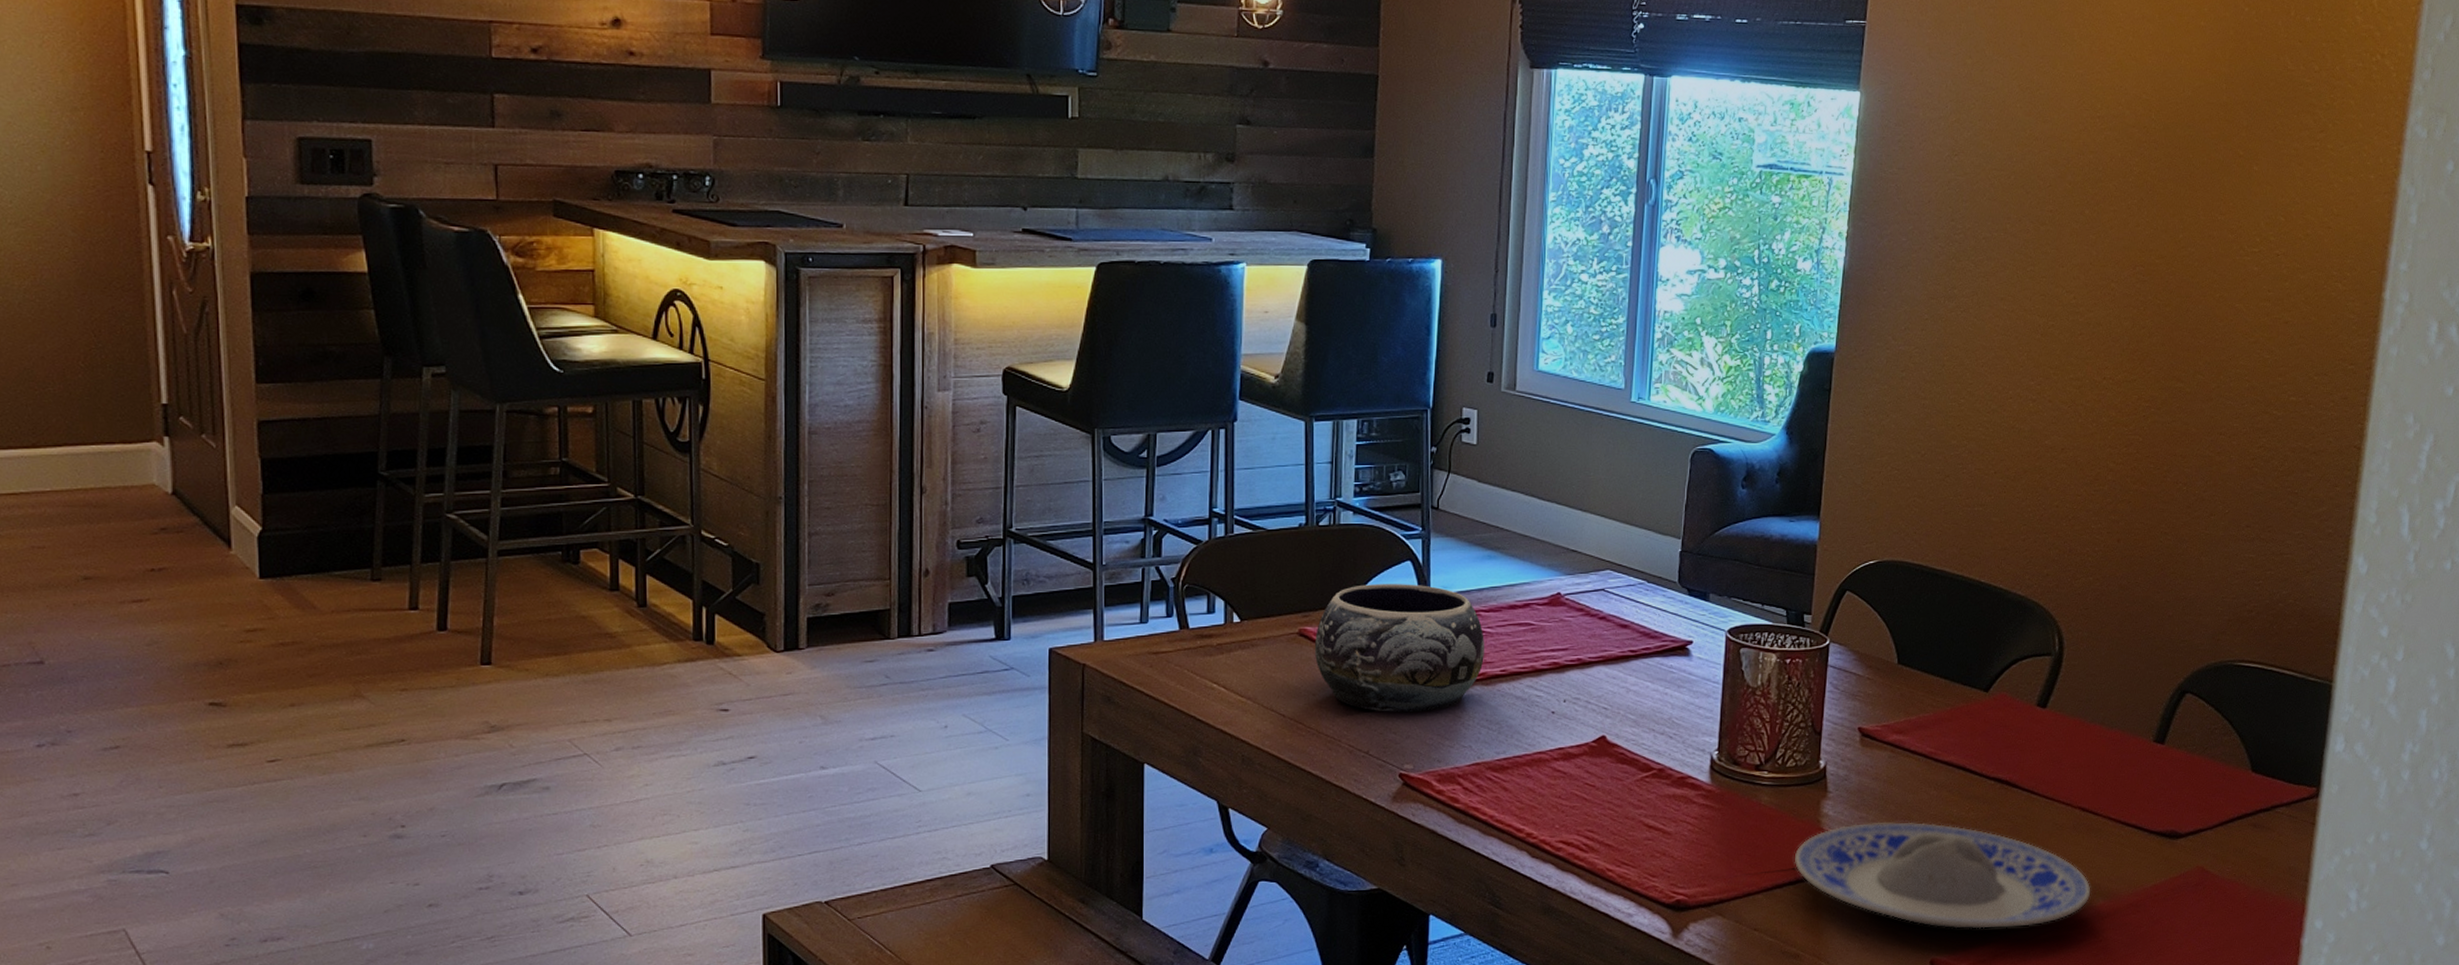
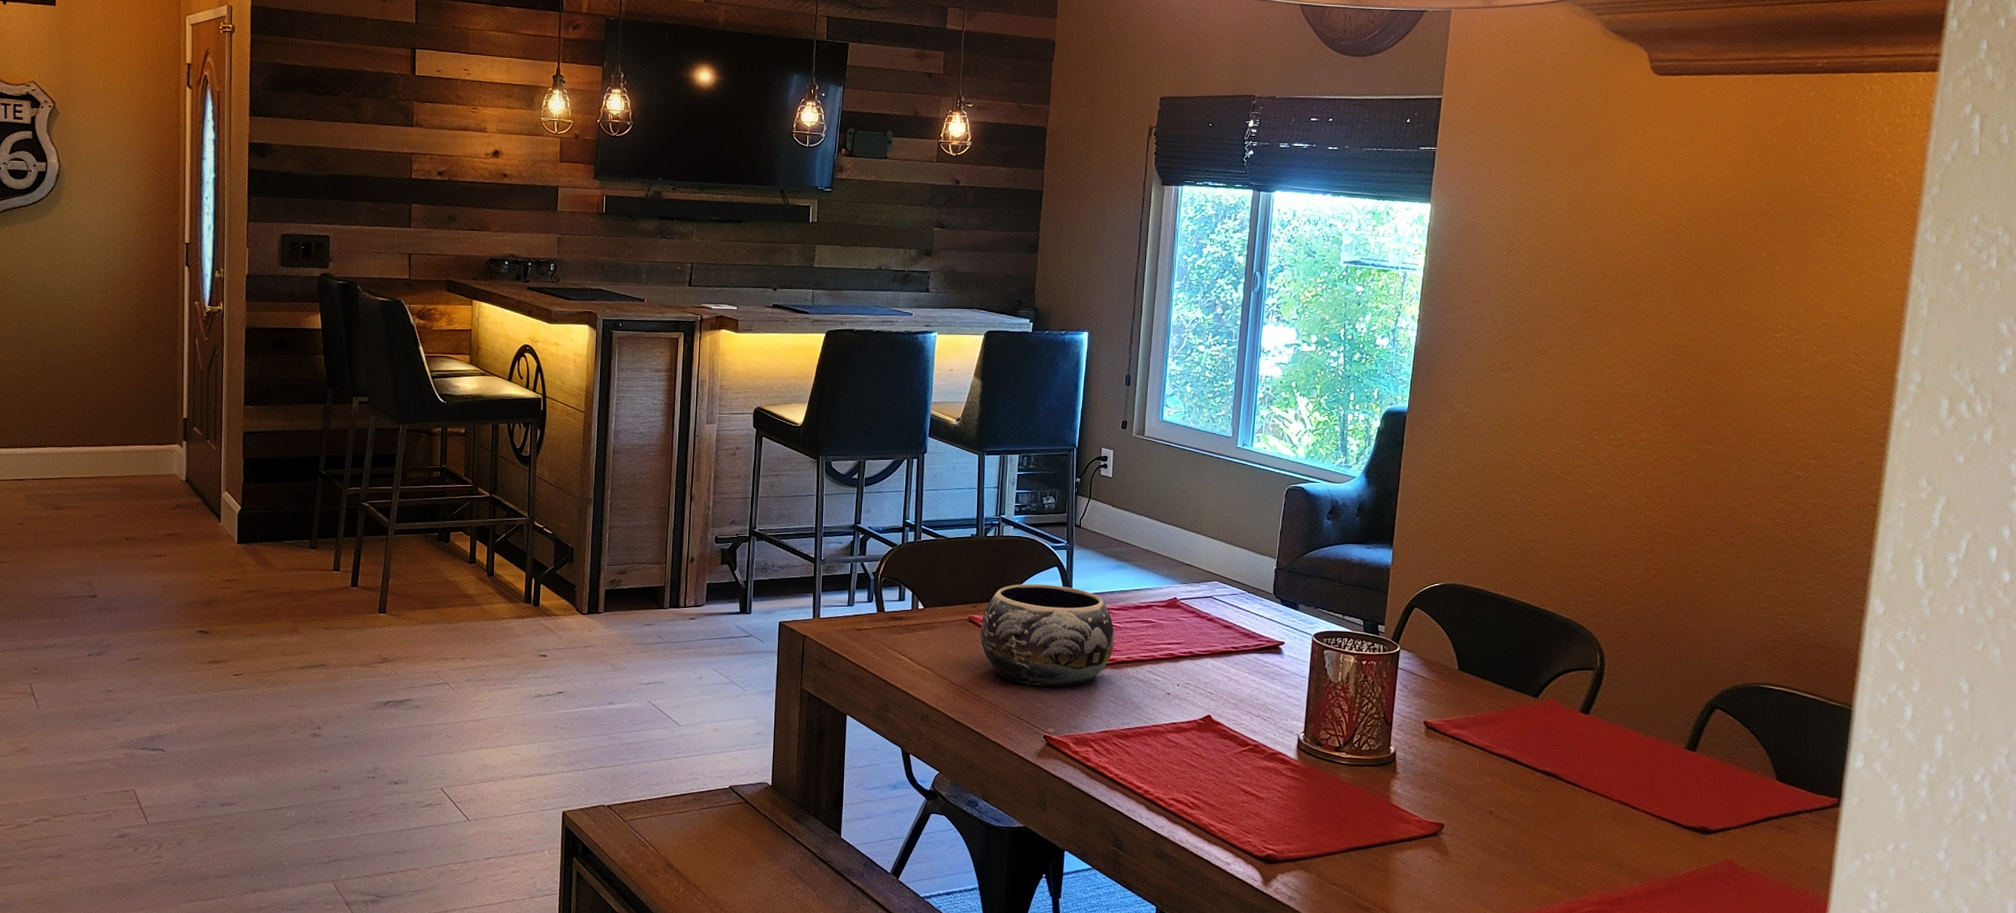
plate: present [1794,822,2091,929] -> none [1367,801,1629,900]

